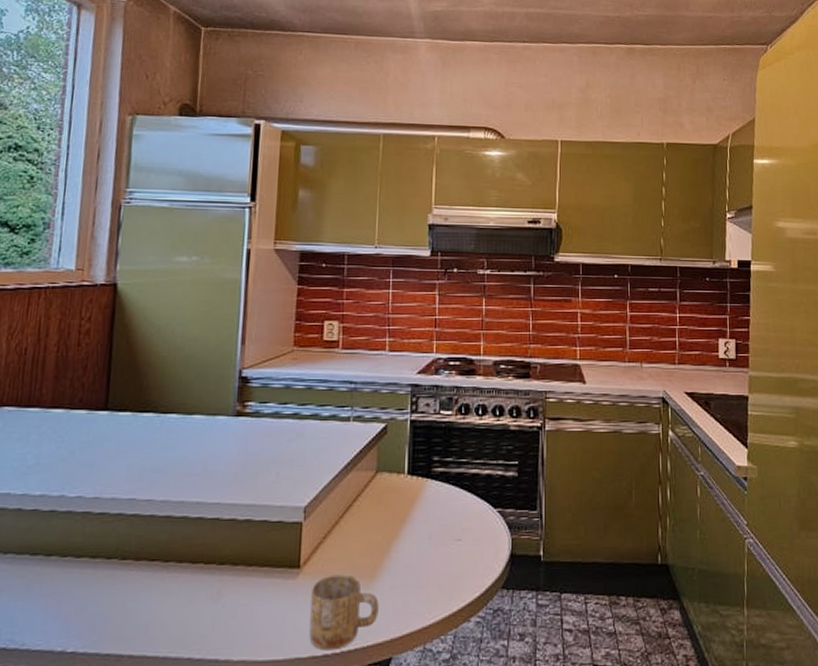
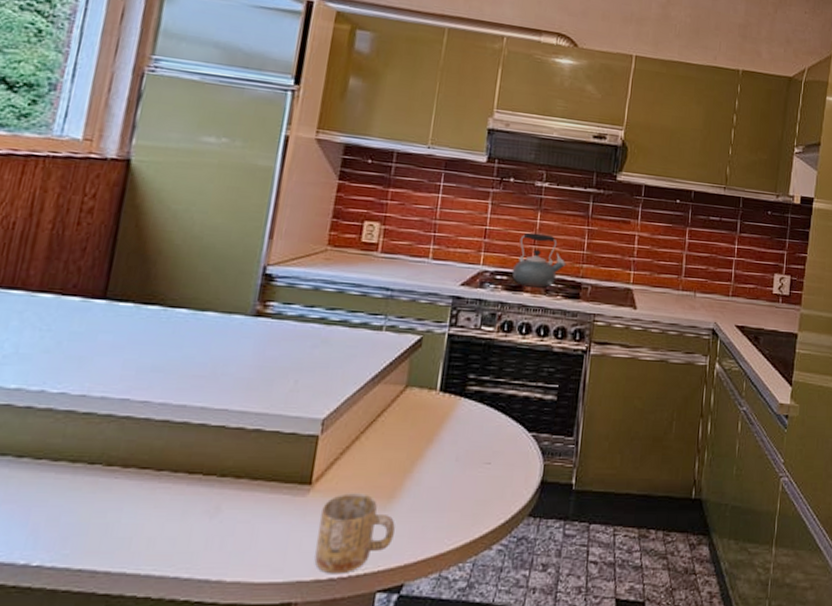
kettle: none [463,318,514,370] -> present [511,232,566,288]

